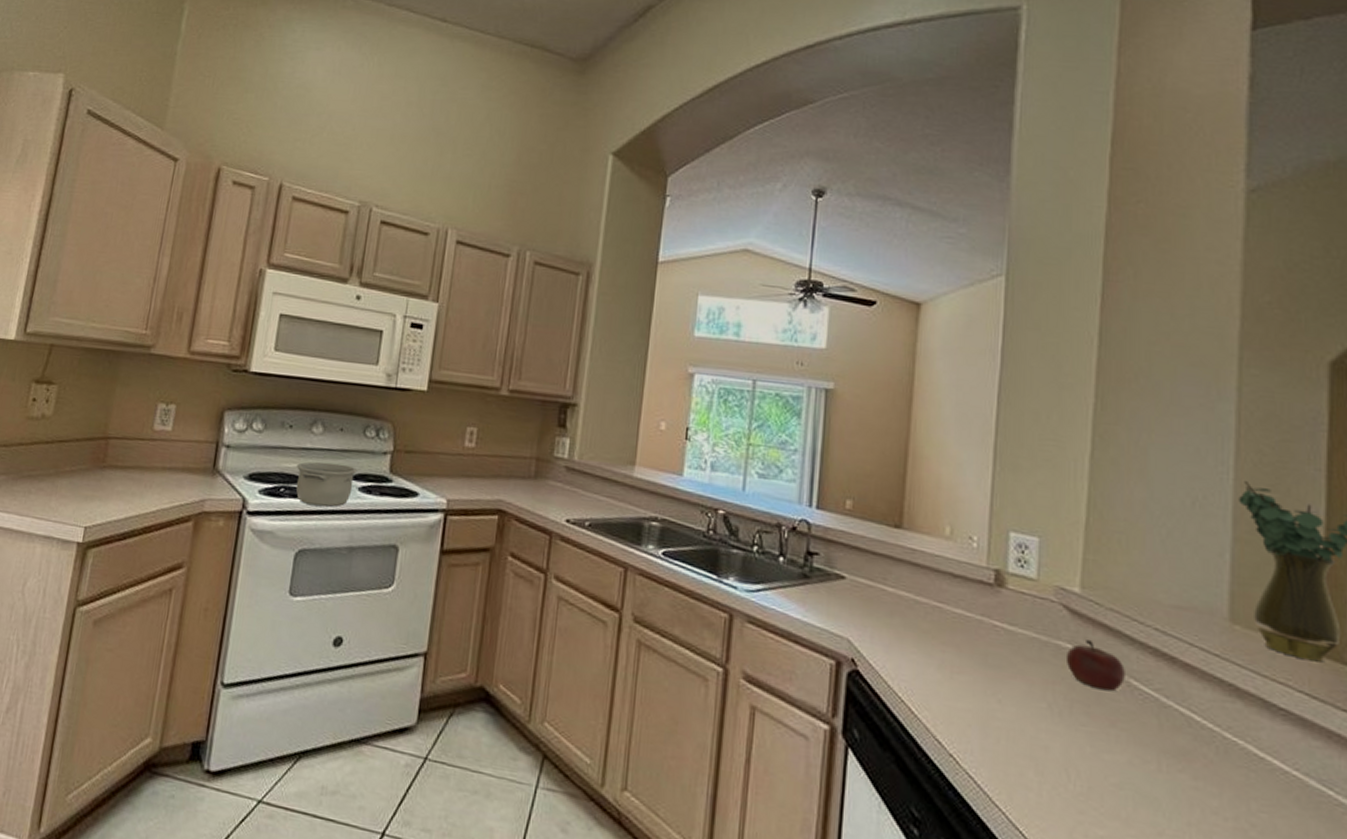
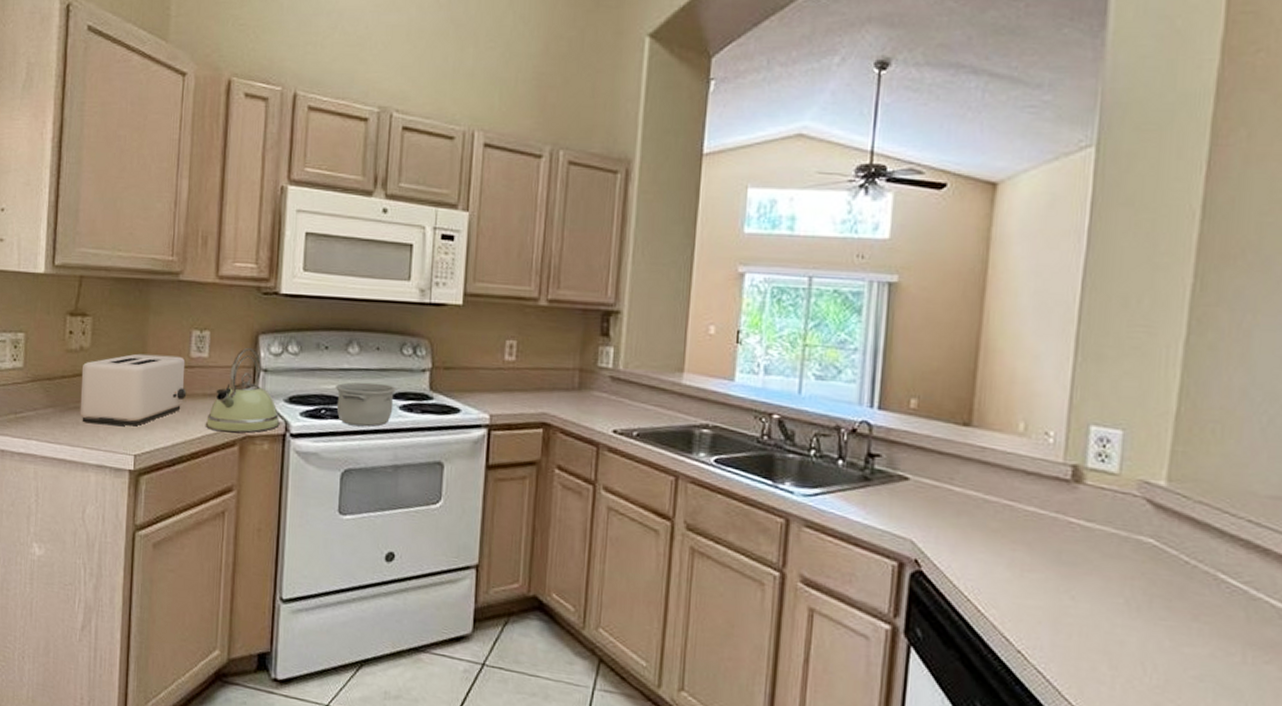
toaster: none [33,423,148,498] -> present [80,353,187,427]
kettle: none [161,423,238,509] -> present [205,348,280,433]
fruit: present [1065,640,1125,692] -> none [1146,534,1212,586]

